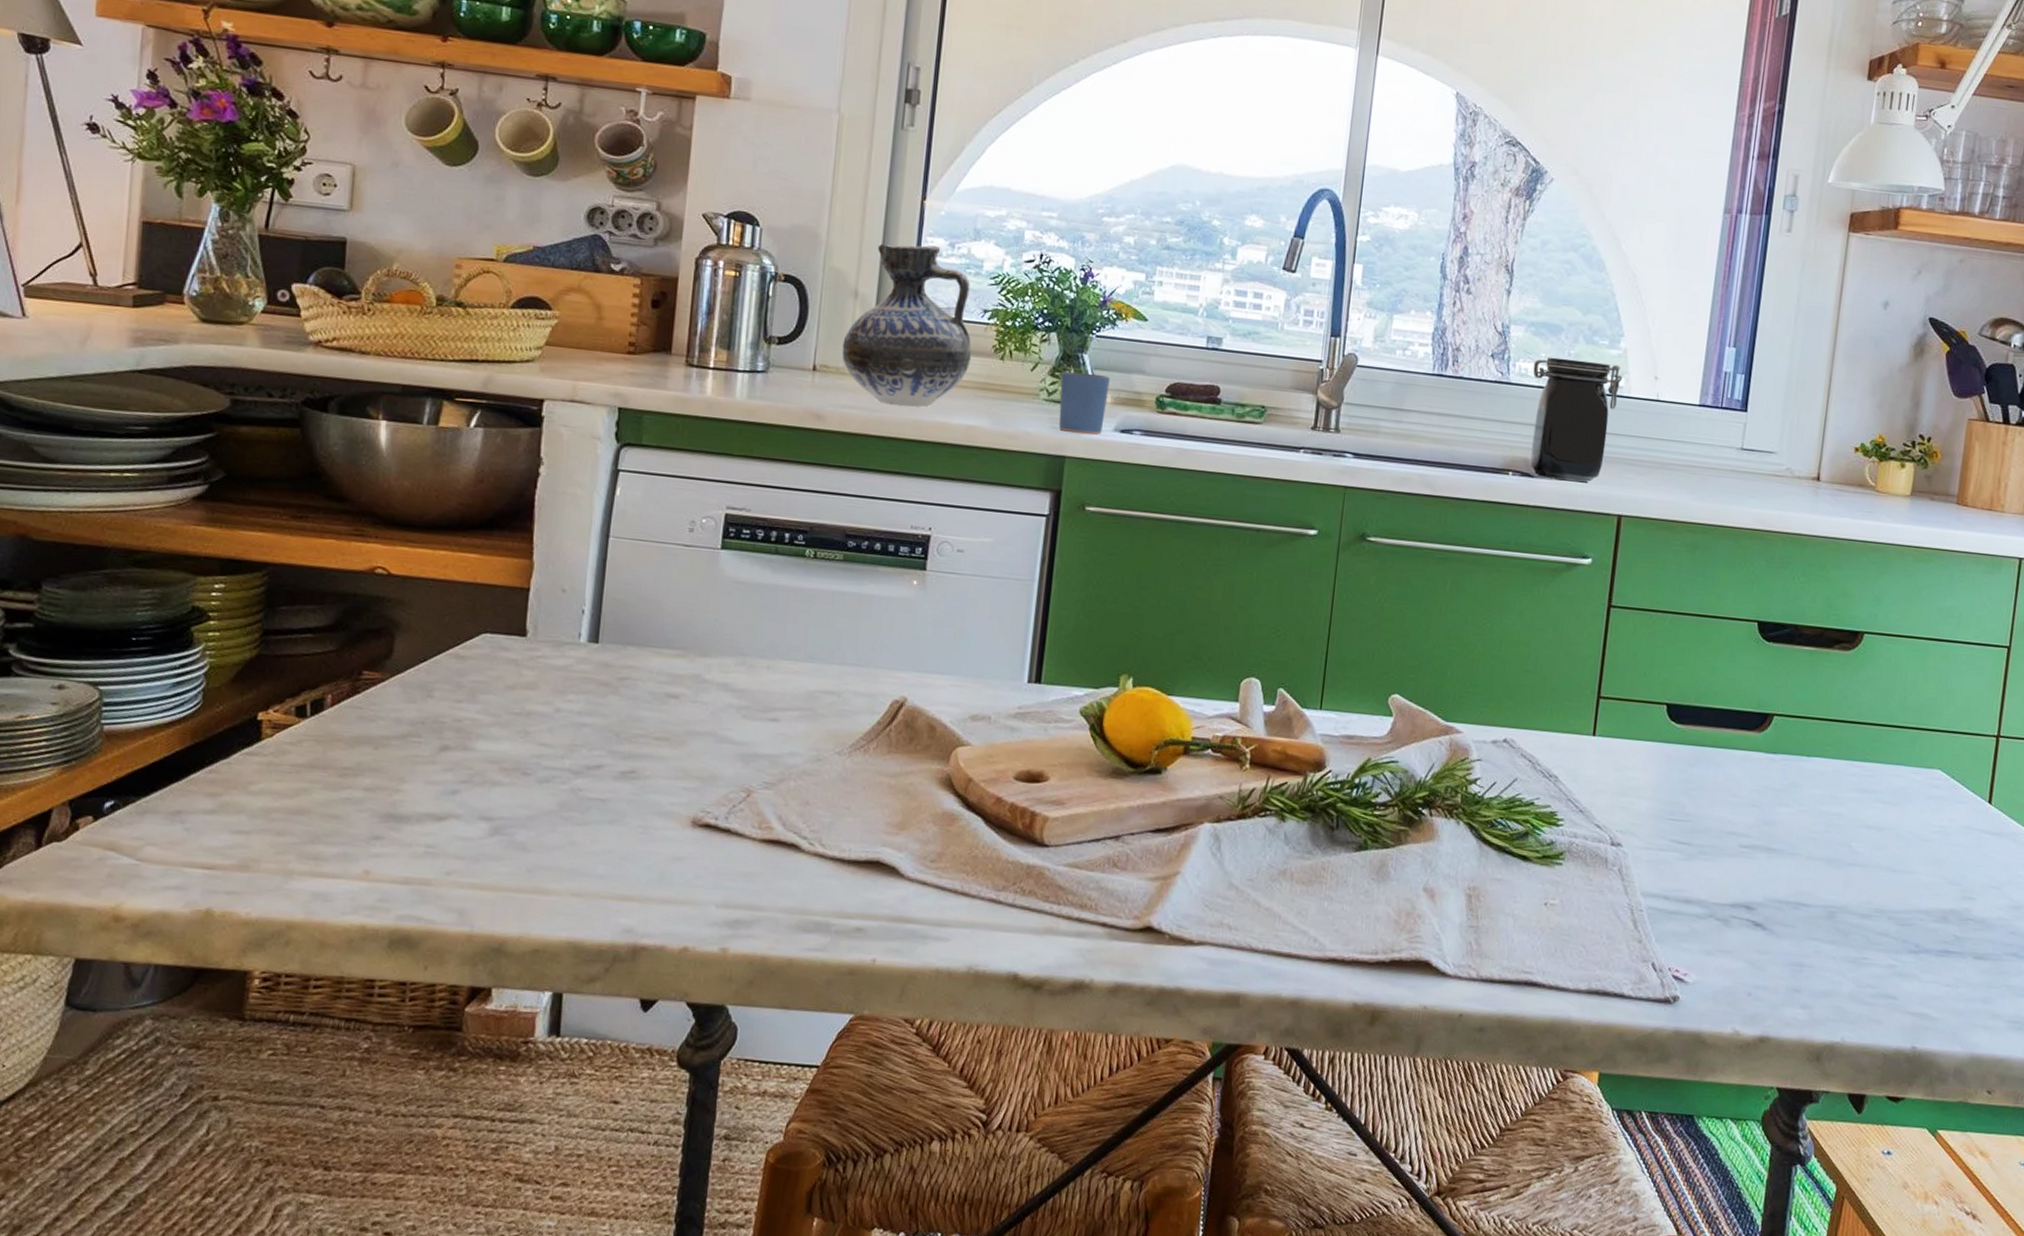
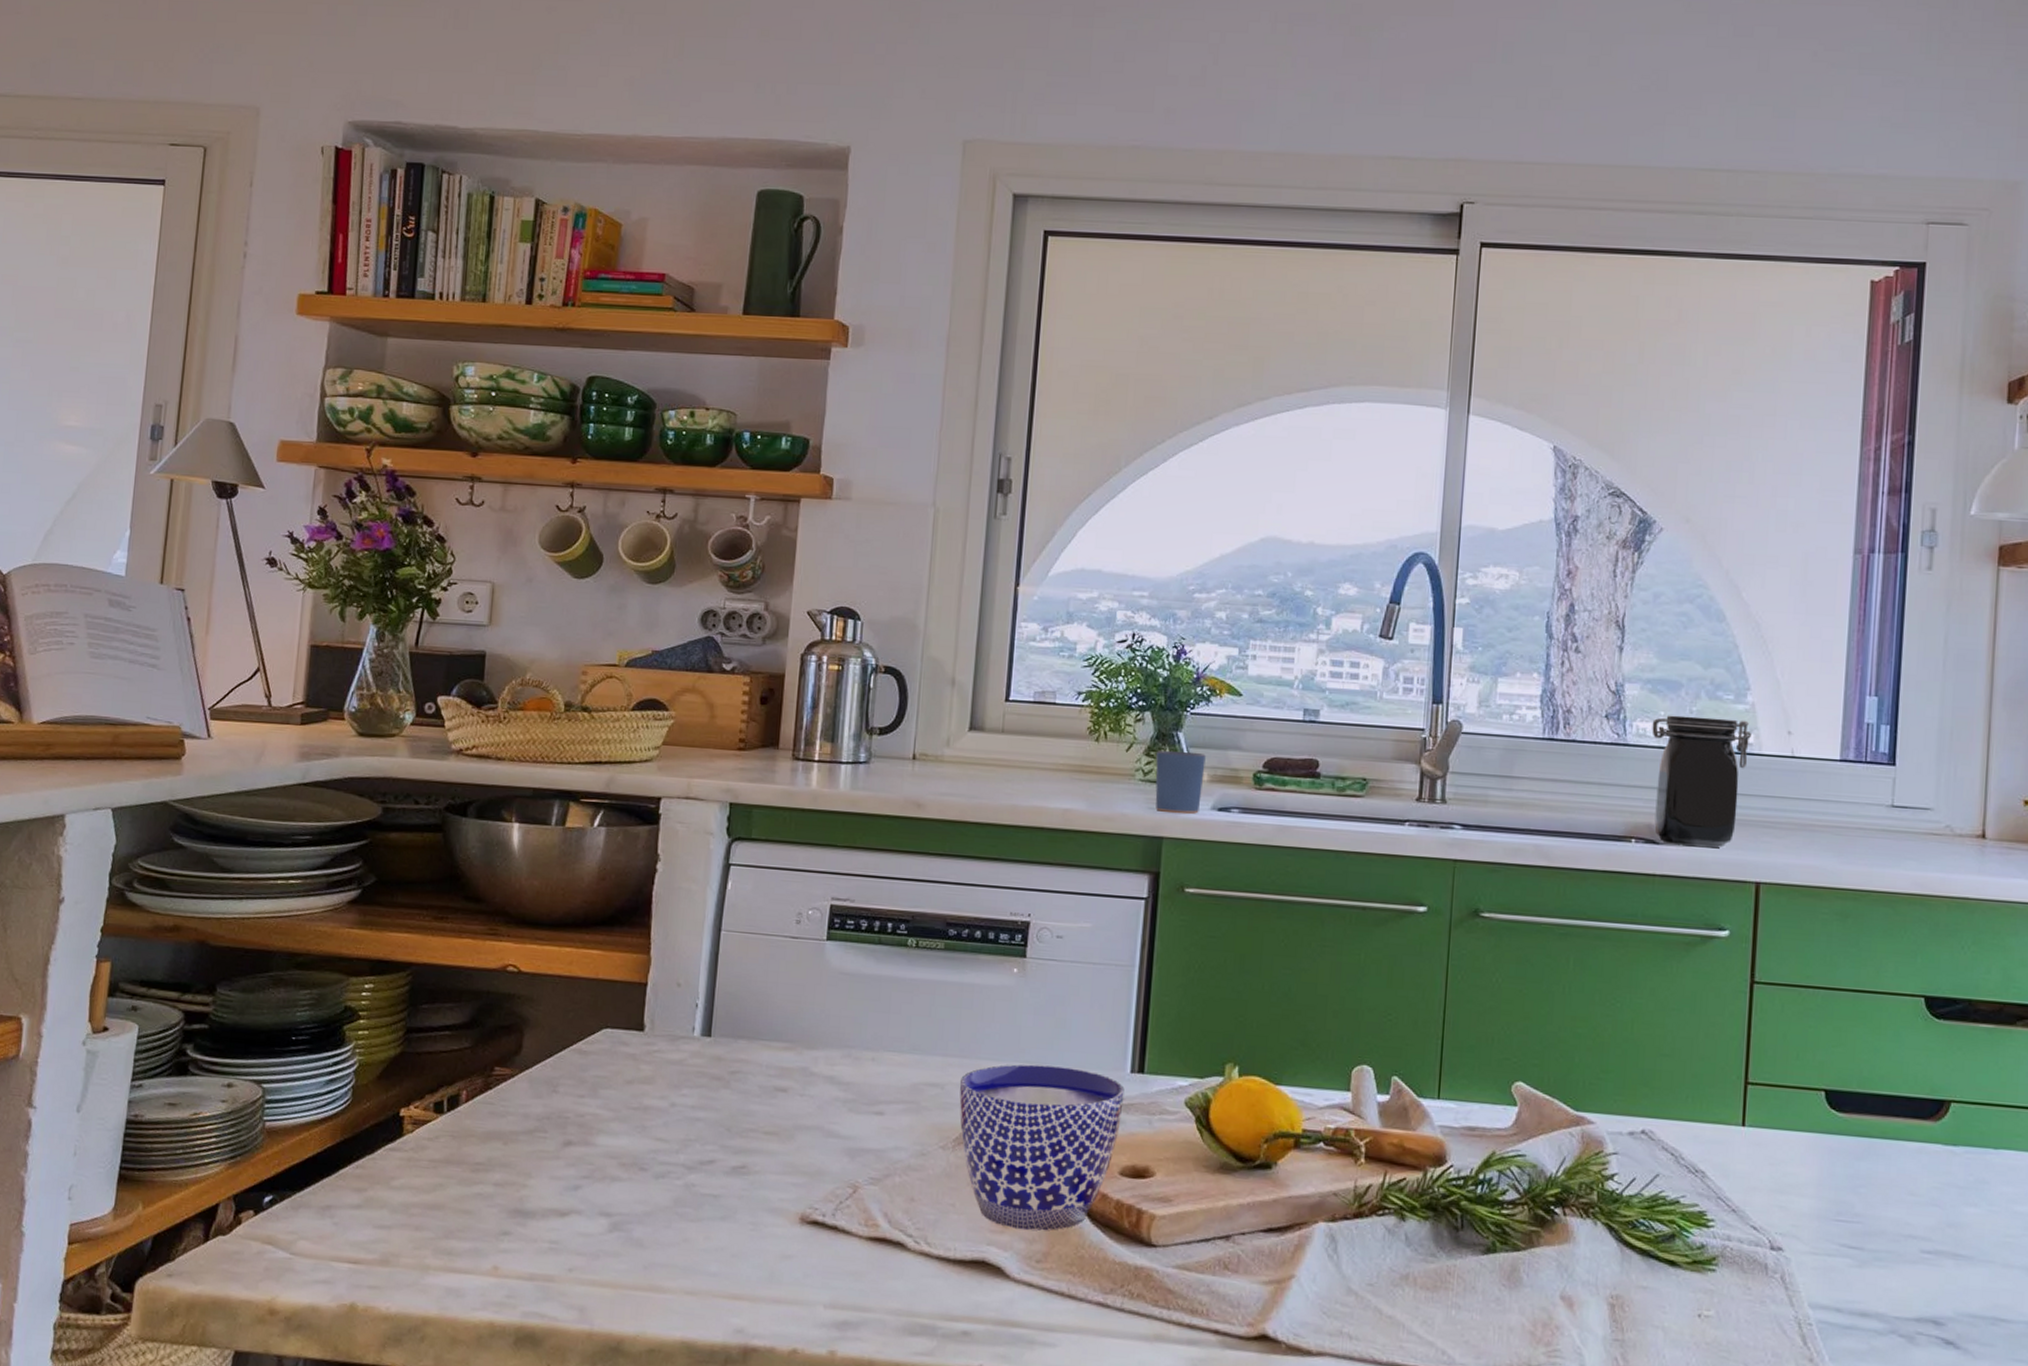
ceramic jug: present [842,243,972,408] -> none [940,630,1067,793]
cup: none [856,673,1021,833] -> present [959,1064,1125,1231]

